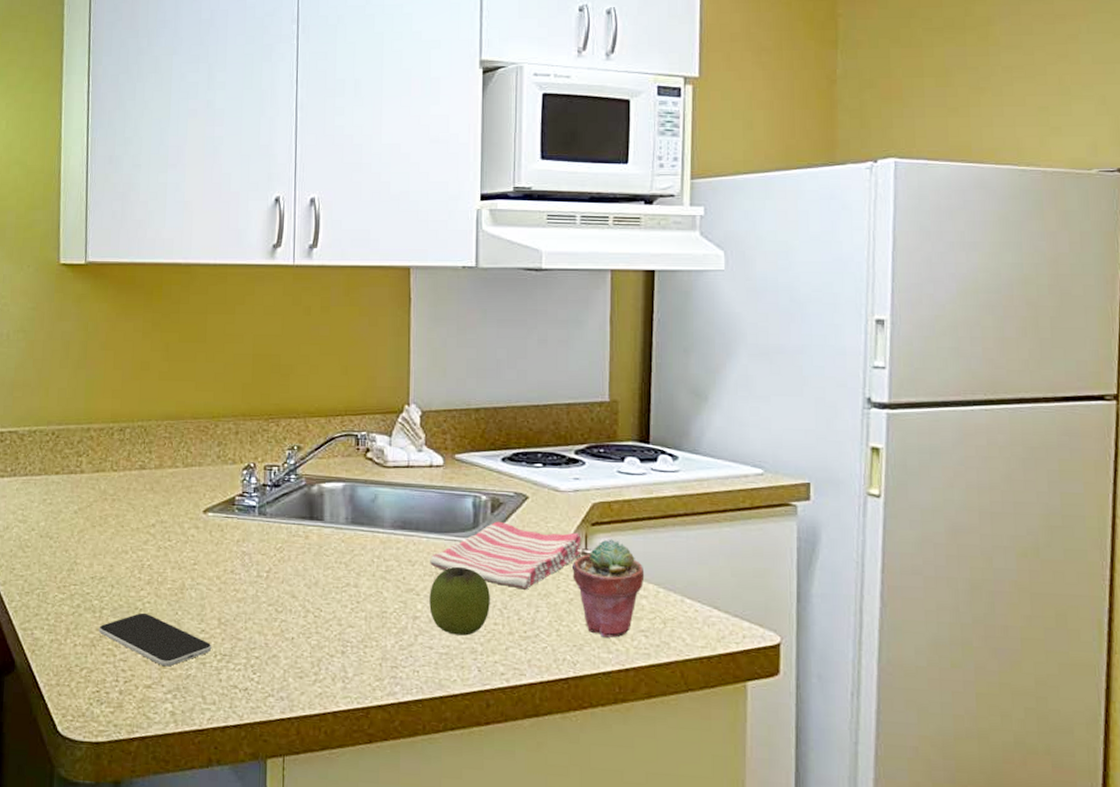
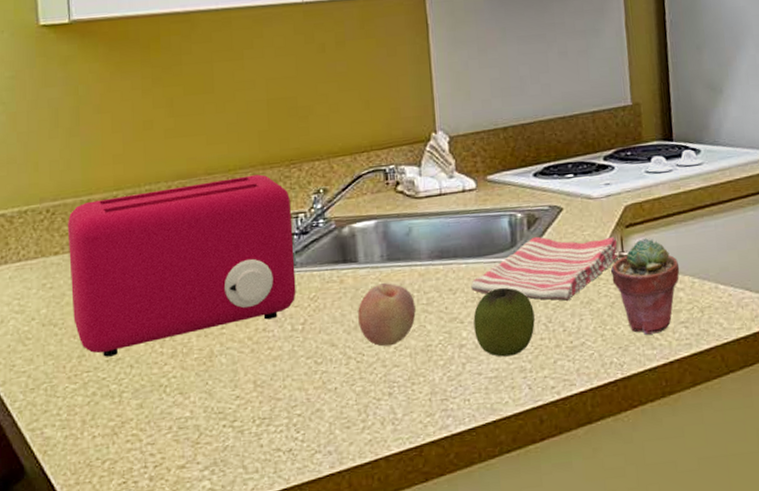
toaster: none [67,424,266,574] -> present [67,174,296,357]
smartphone: present [99,612,212,667] -> none [120,388,249,443]
fruit: none [319,545,374,606] -> present [358,283,416,347]

